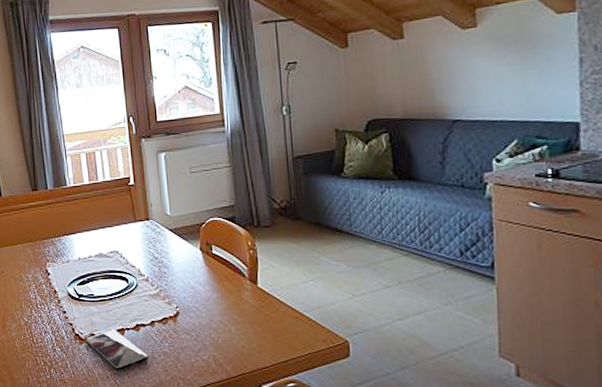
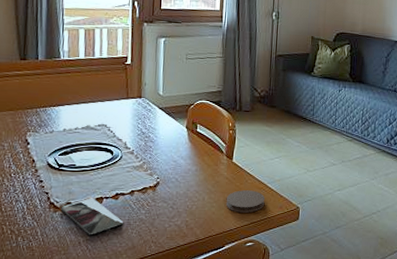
coaster: none [256,320,304,347] -> present [226,190,265,213]

